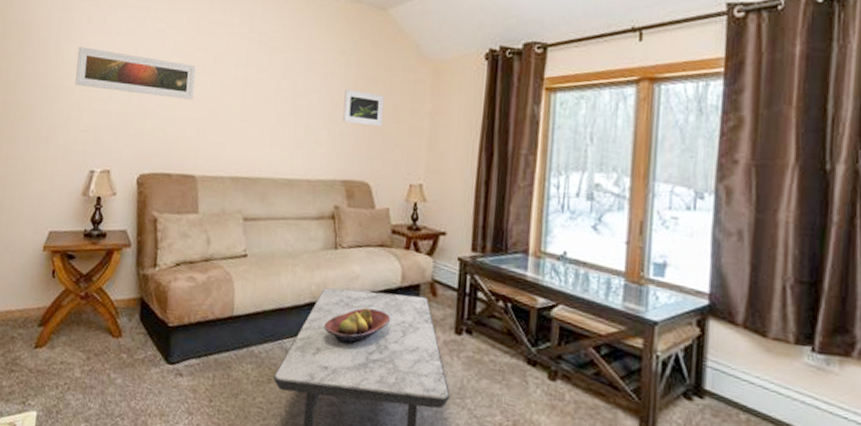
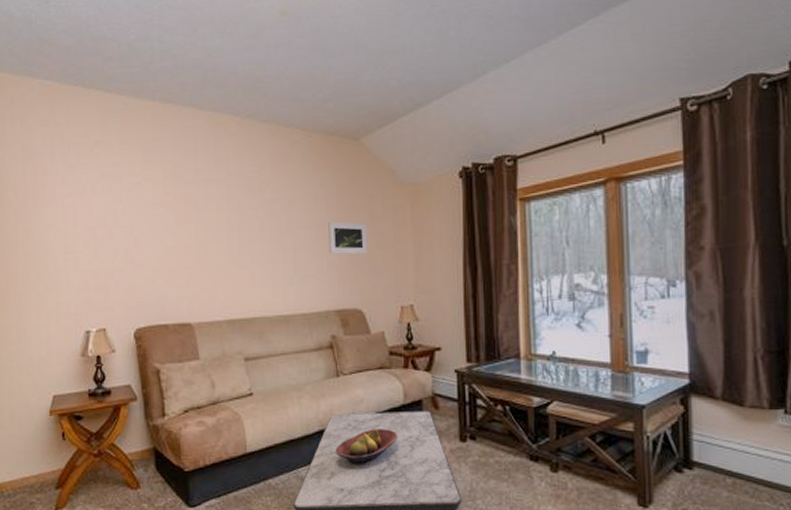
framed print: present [75,47,196,100] -> none [56,209,179,250]

